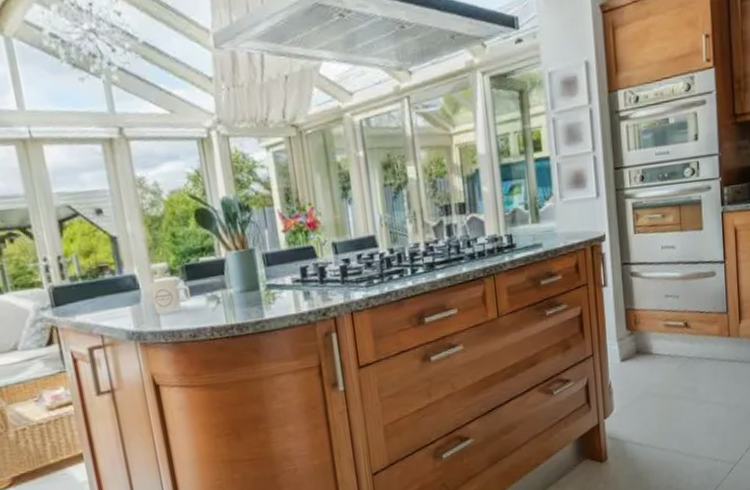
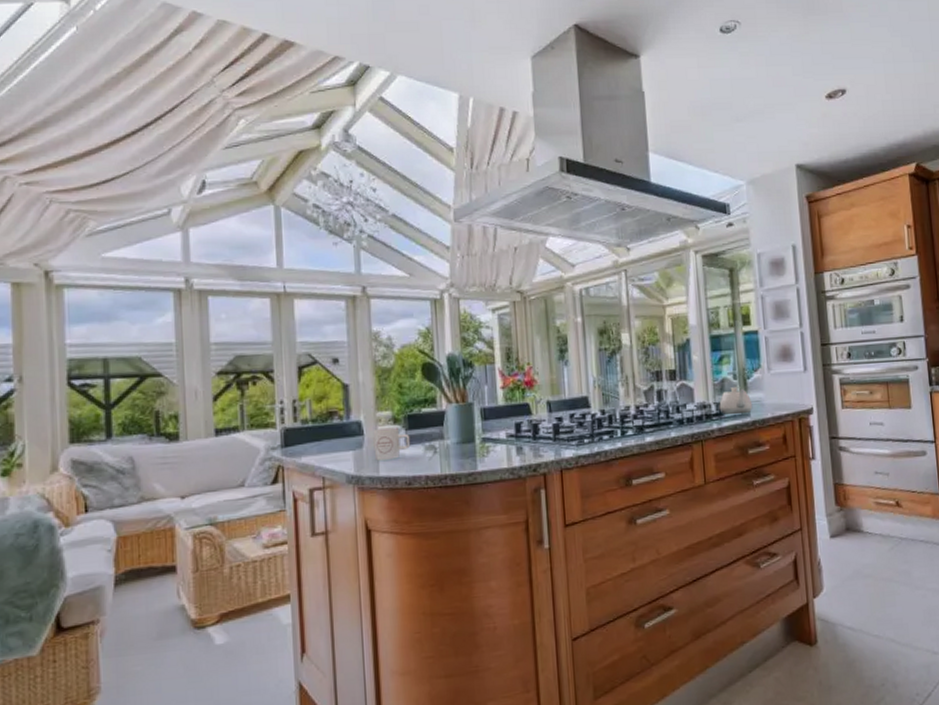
teapot: none [510,217,545,247] -> present [719,387,753,415]

